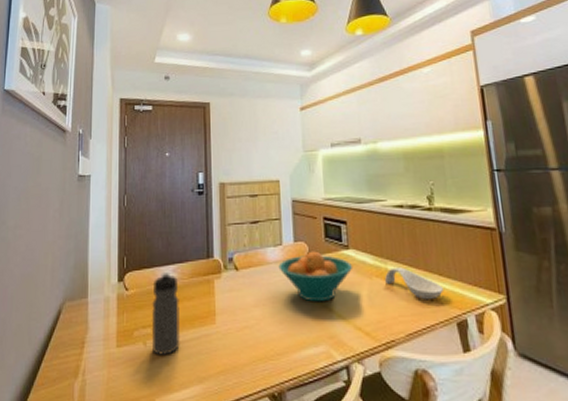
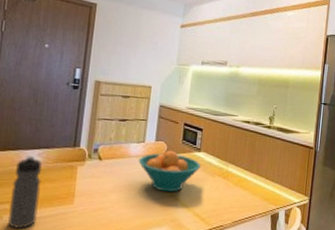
spoon rest: present [385,267,443,300] -> none [224,170,267,197]

